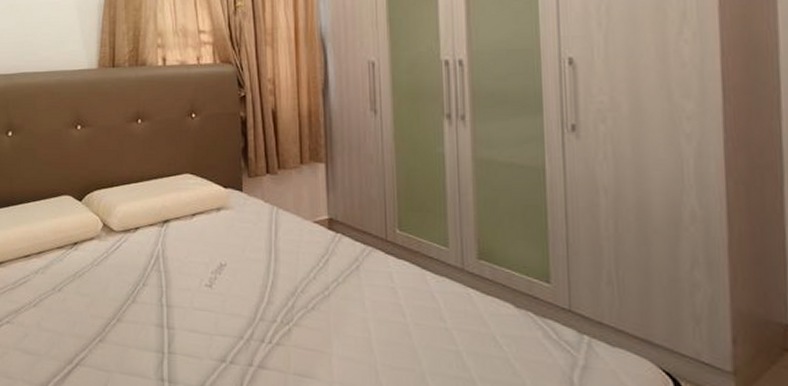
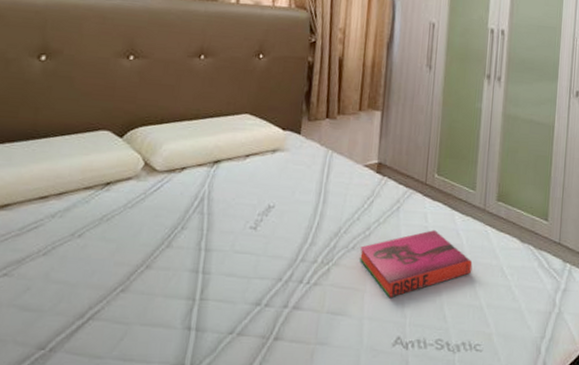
hardback book: none [320,291,456,364] -> present [359,230,473,298]

